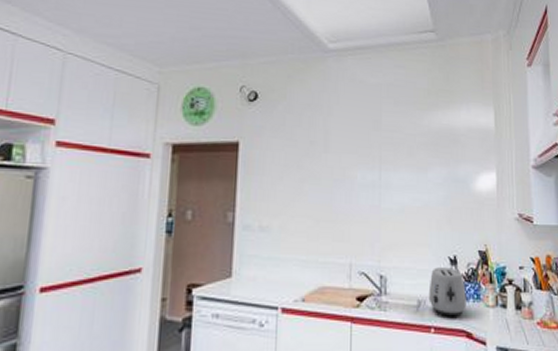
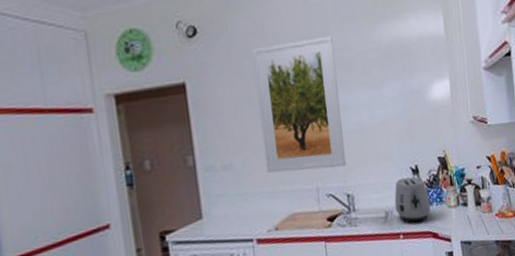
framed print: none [302,115,384,246] -> present [252,35,347,173]

